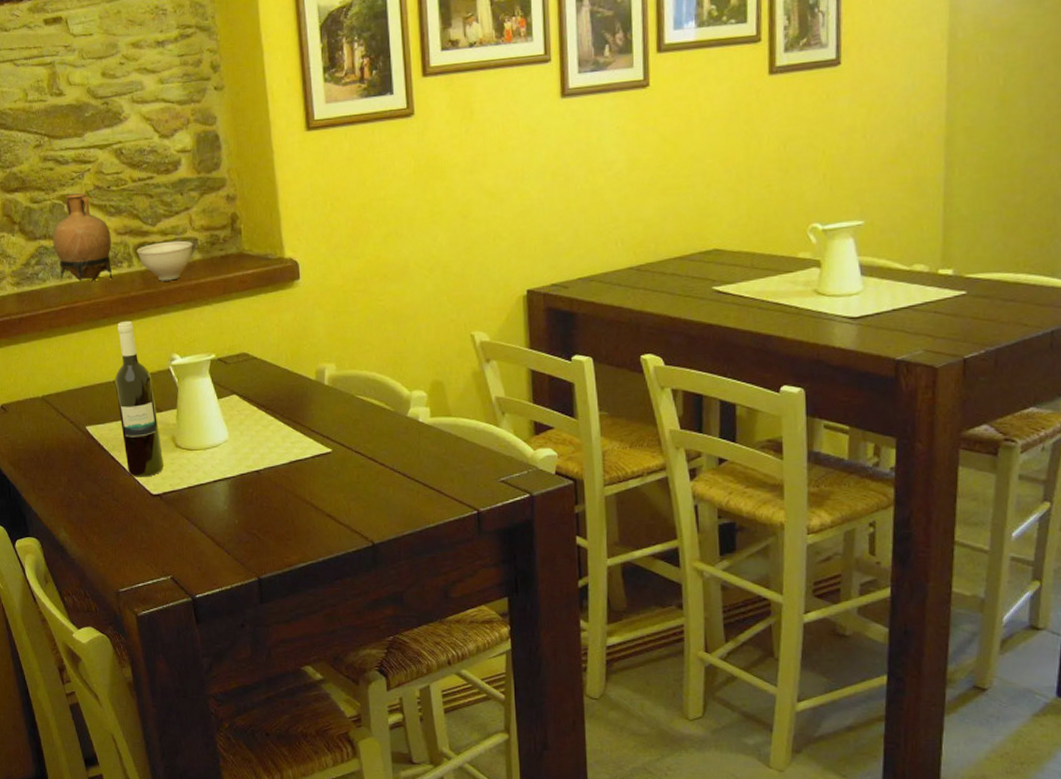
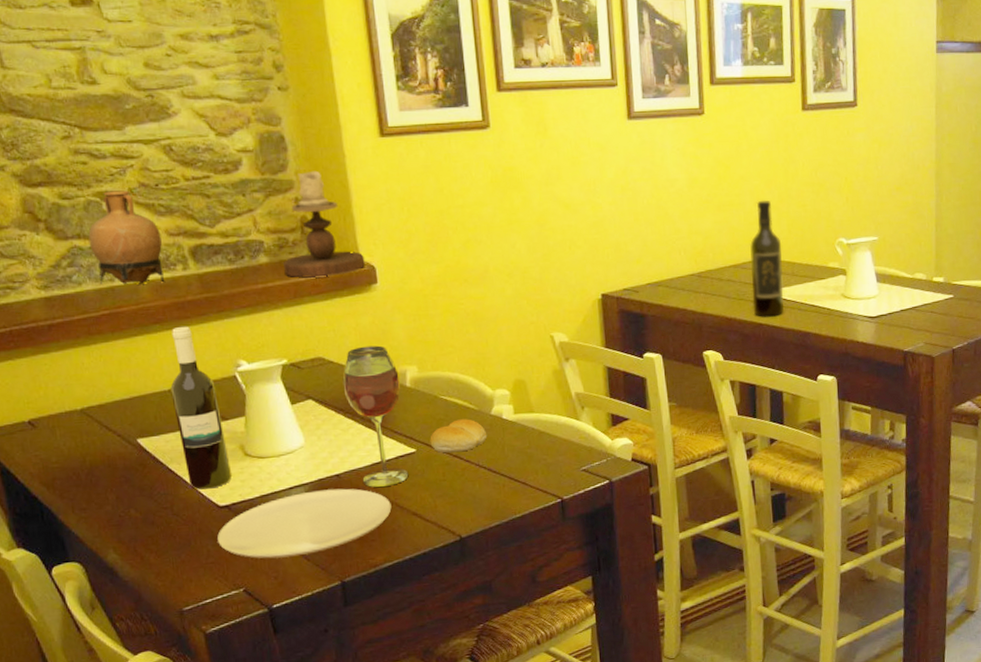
bowl: present [137,240,193,281] -> none [192,243,259,285]
plate: none [150,485,307,549] -> present [217,488,392,559]
candlestick: none [215,167,289,274] -> present [284,170,365,278]
wineglass: none [264,342,324,485] -> present [342,345,409,487]
bread roll: none [345,420,403,455] -> present [430,419,488,453]
wine bottle: none [700,181,741,317] -> present [750,200,784,317]

